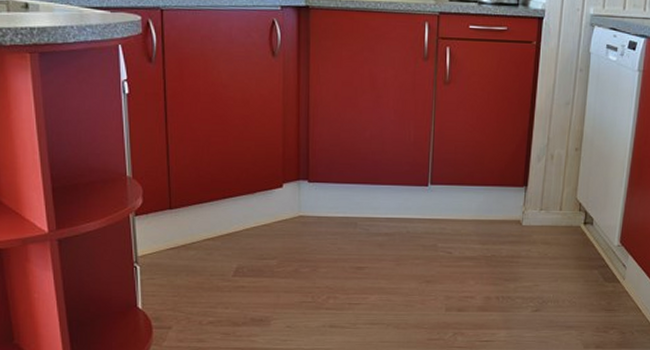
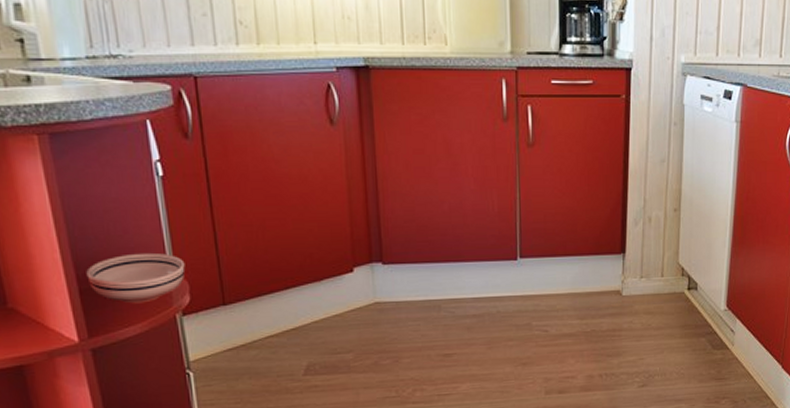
bowl: none [59,159,141,203] -> present [86,252,186,304]

